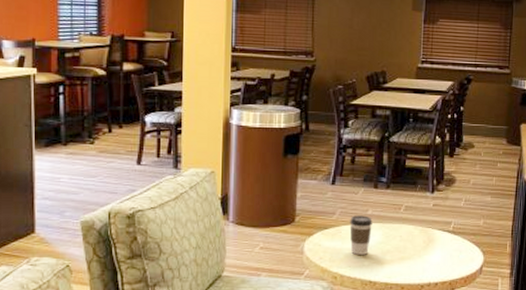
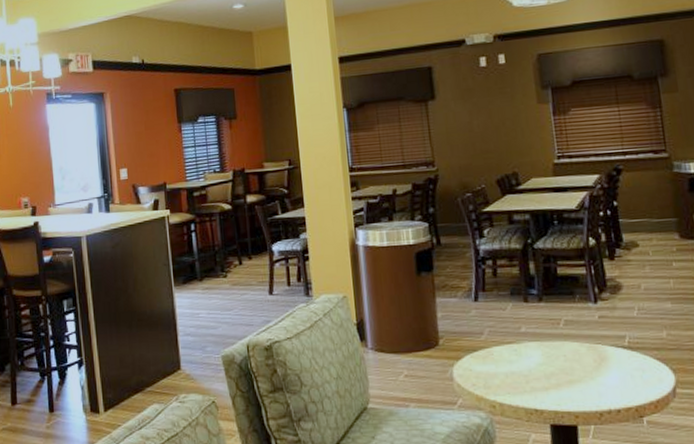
coffee cup: present [349,215,372,255] -> none [501,334,529,380]

